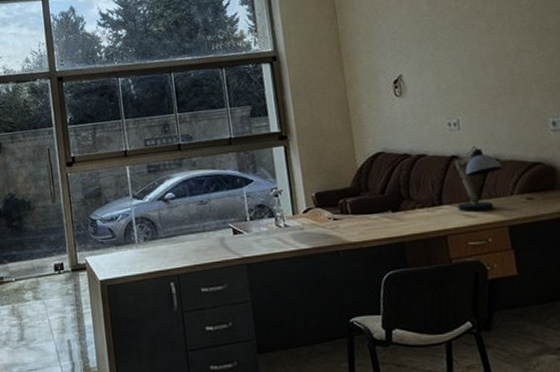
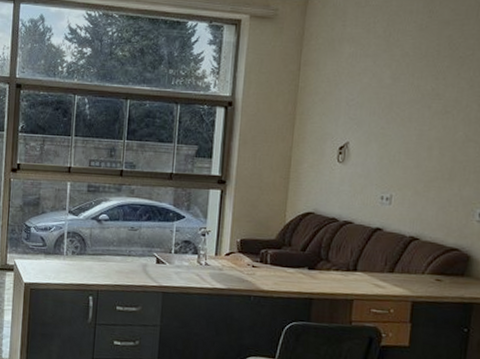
desk lamp: present [454,145,503,212] -> none [369,222,422,284]

